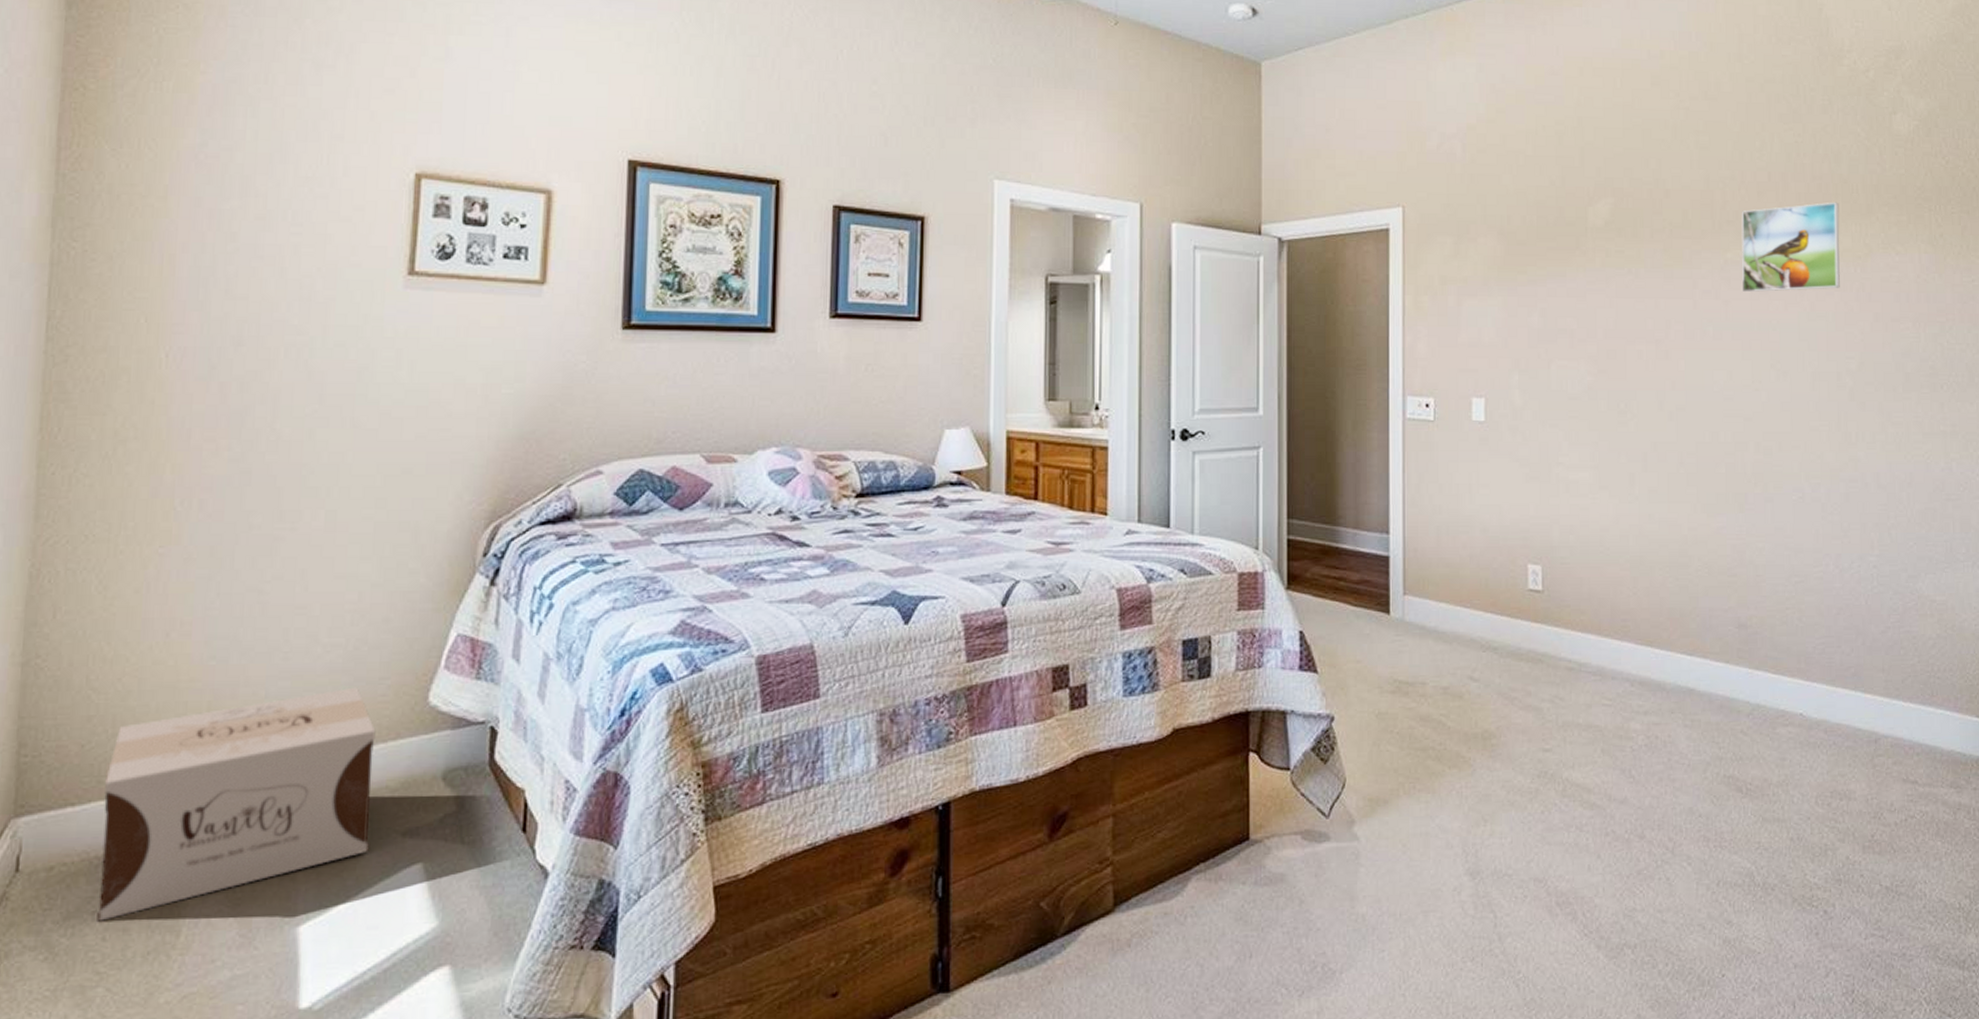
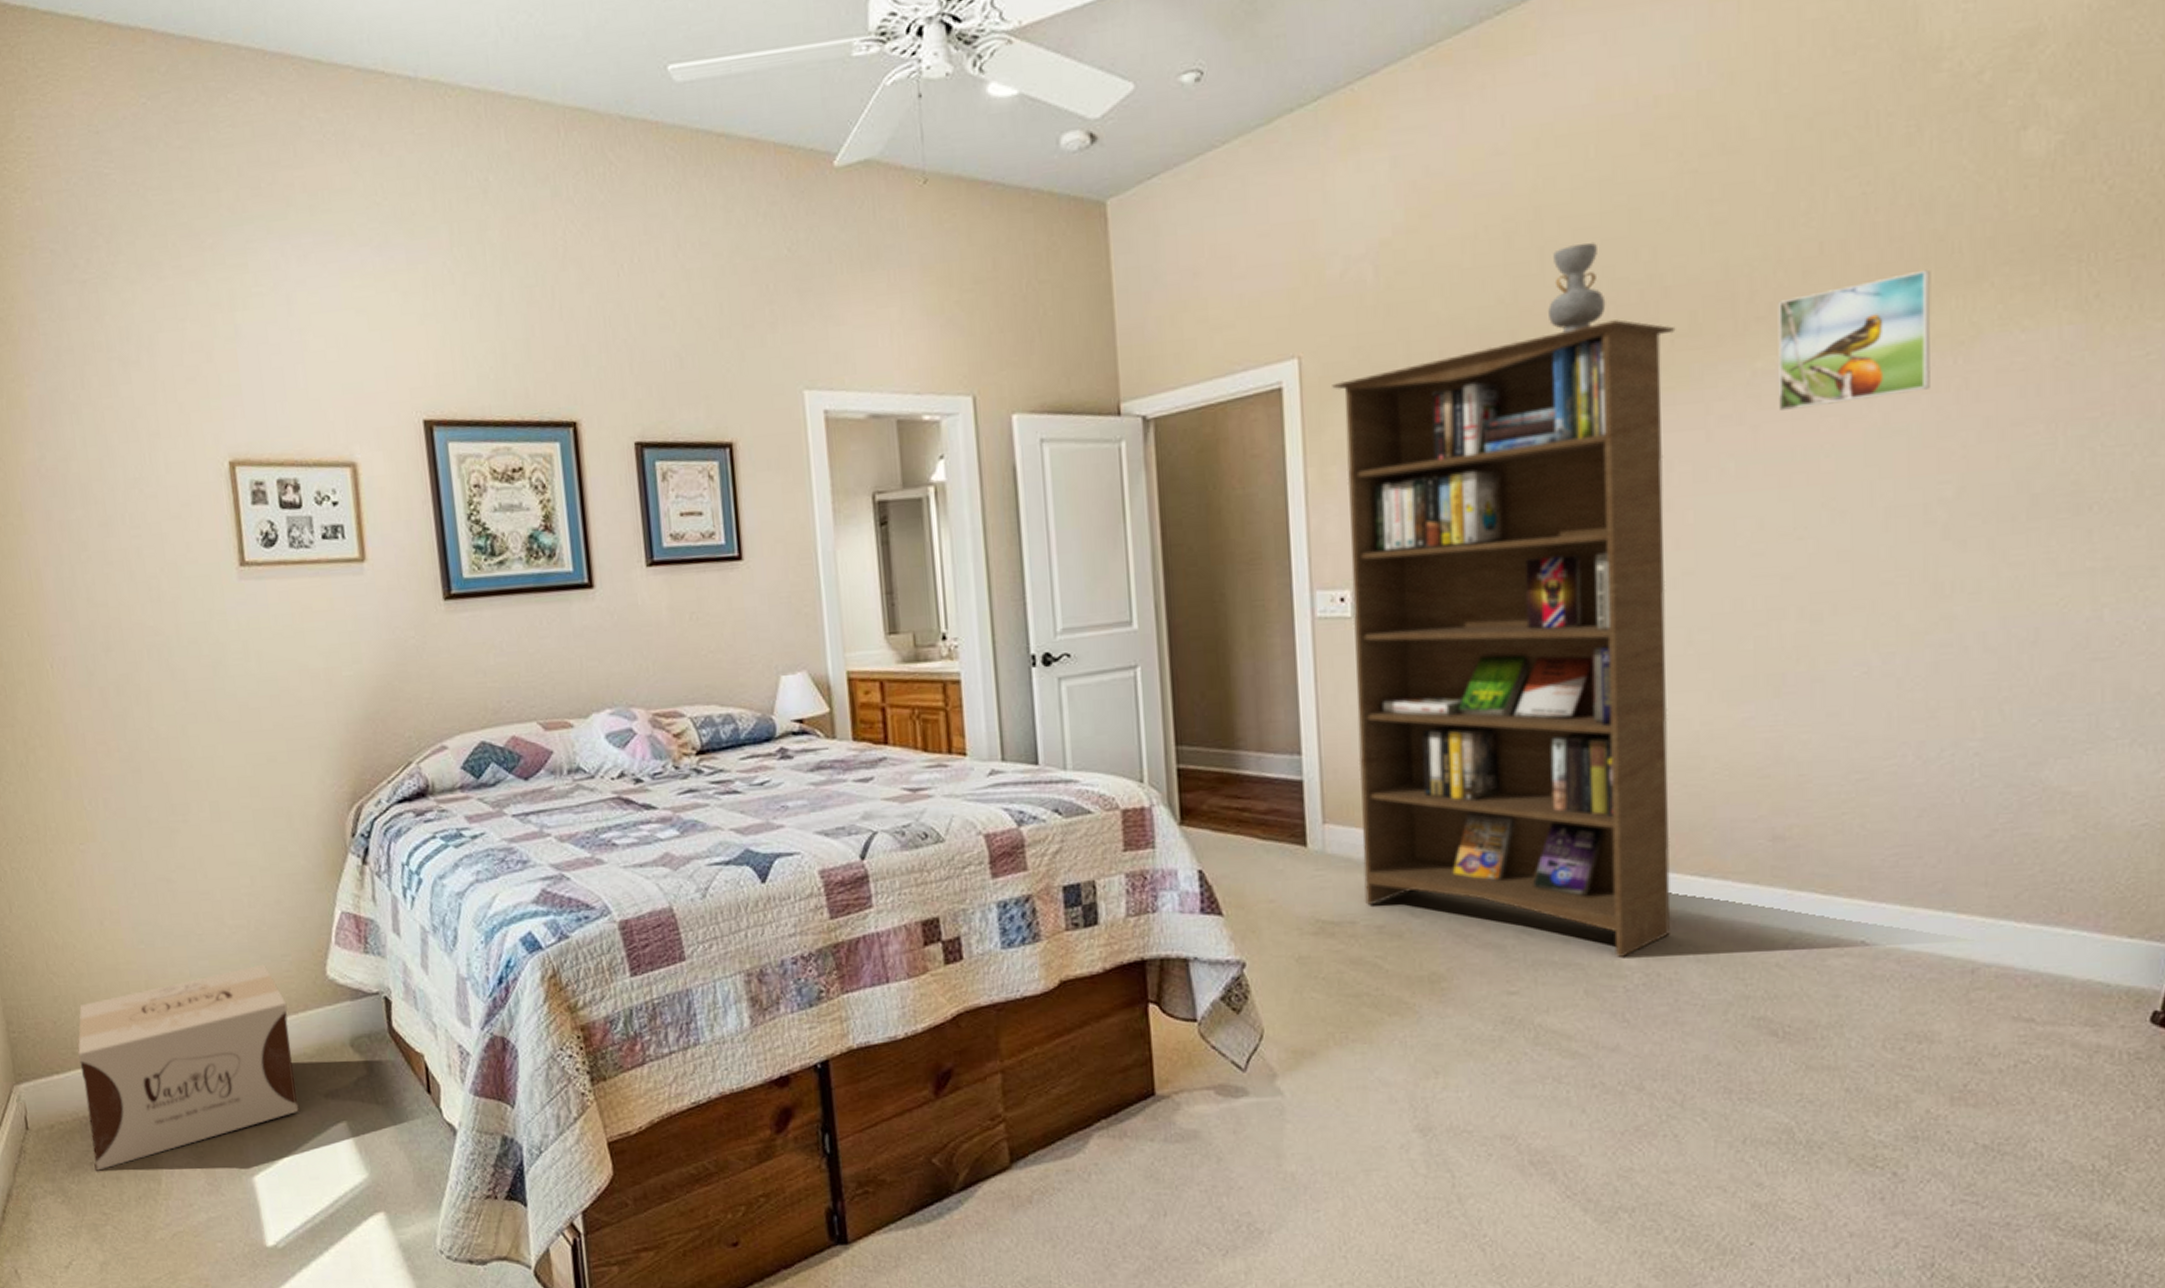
bookcase: none [1427,209,1673,721] -> present [1332,319,1676,957]
decorative vase: none [1586,148,1626,214] -> present [1548,241,1606,332]

